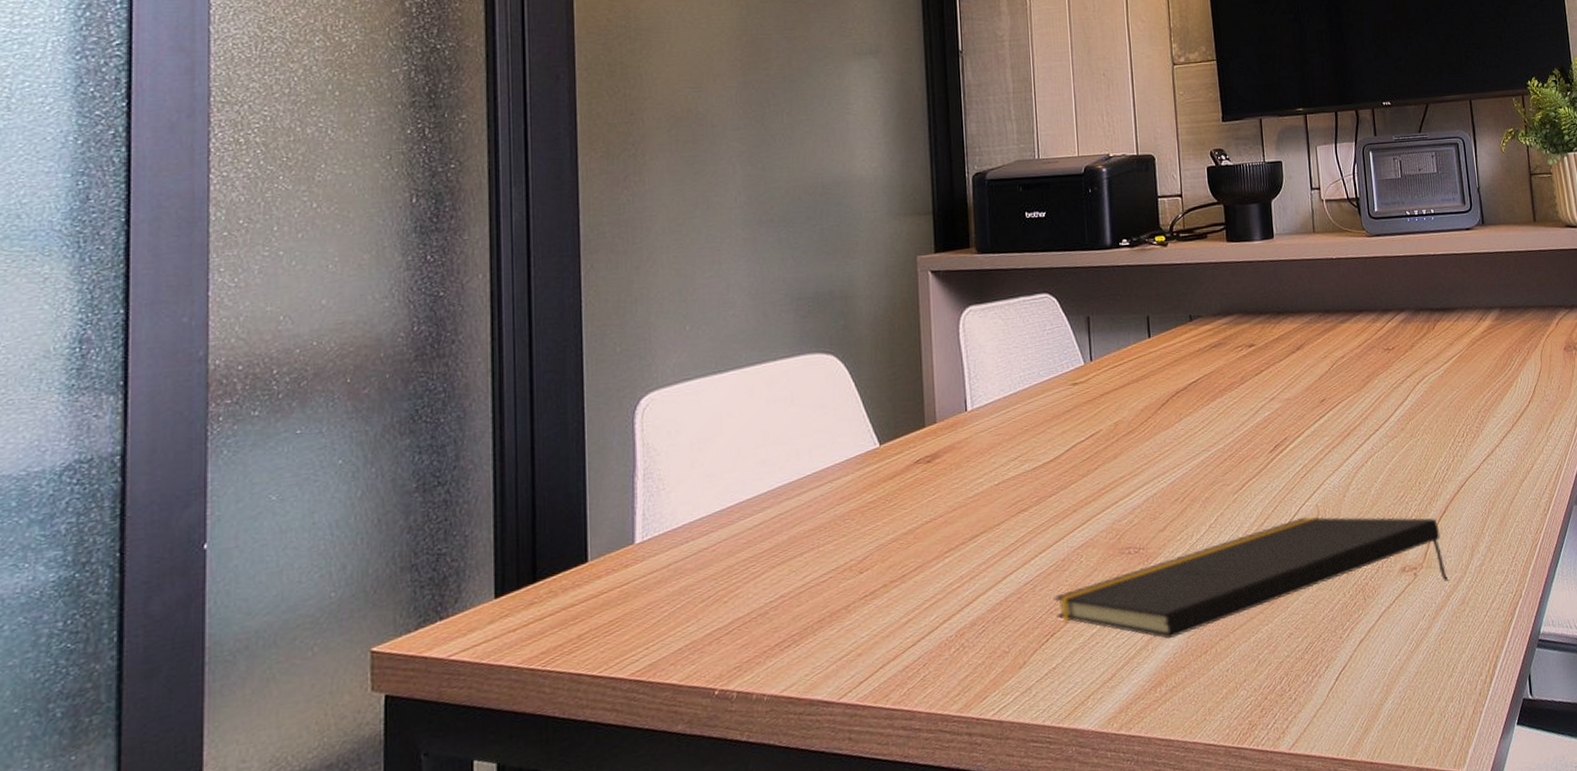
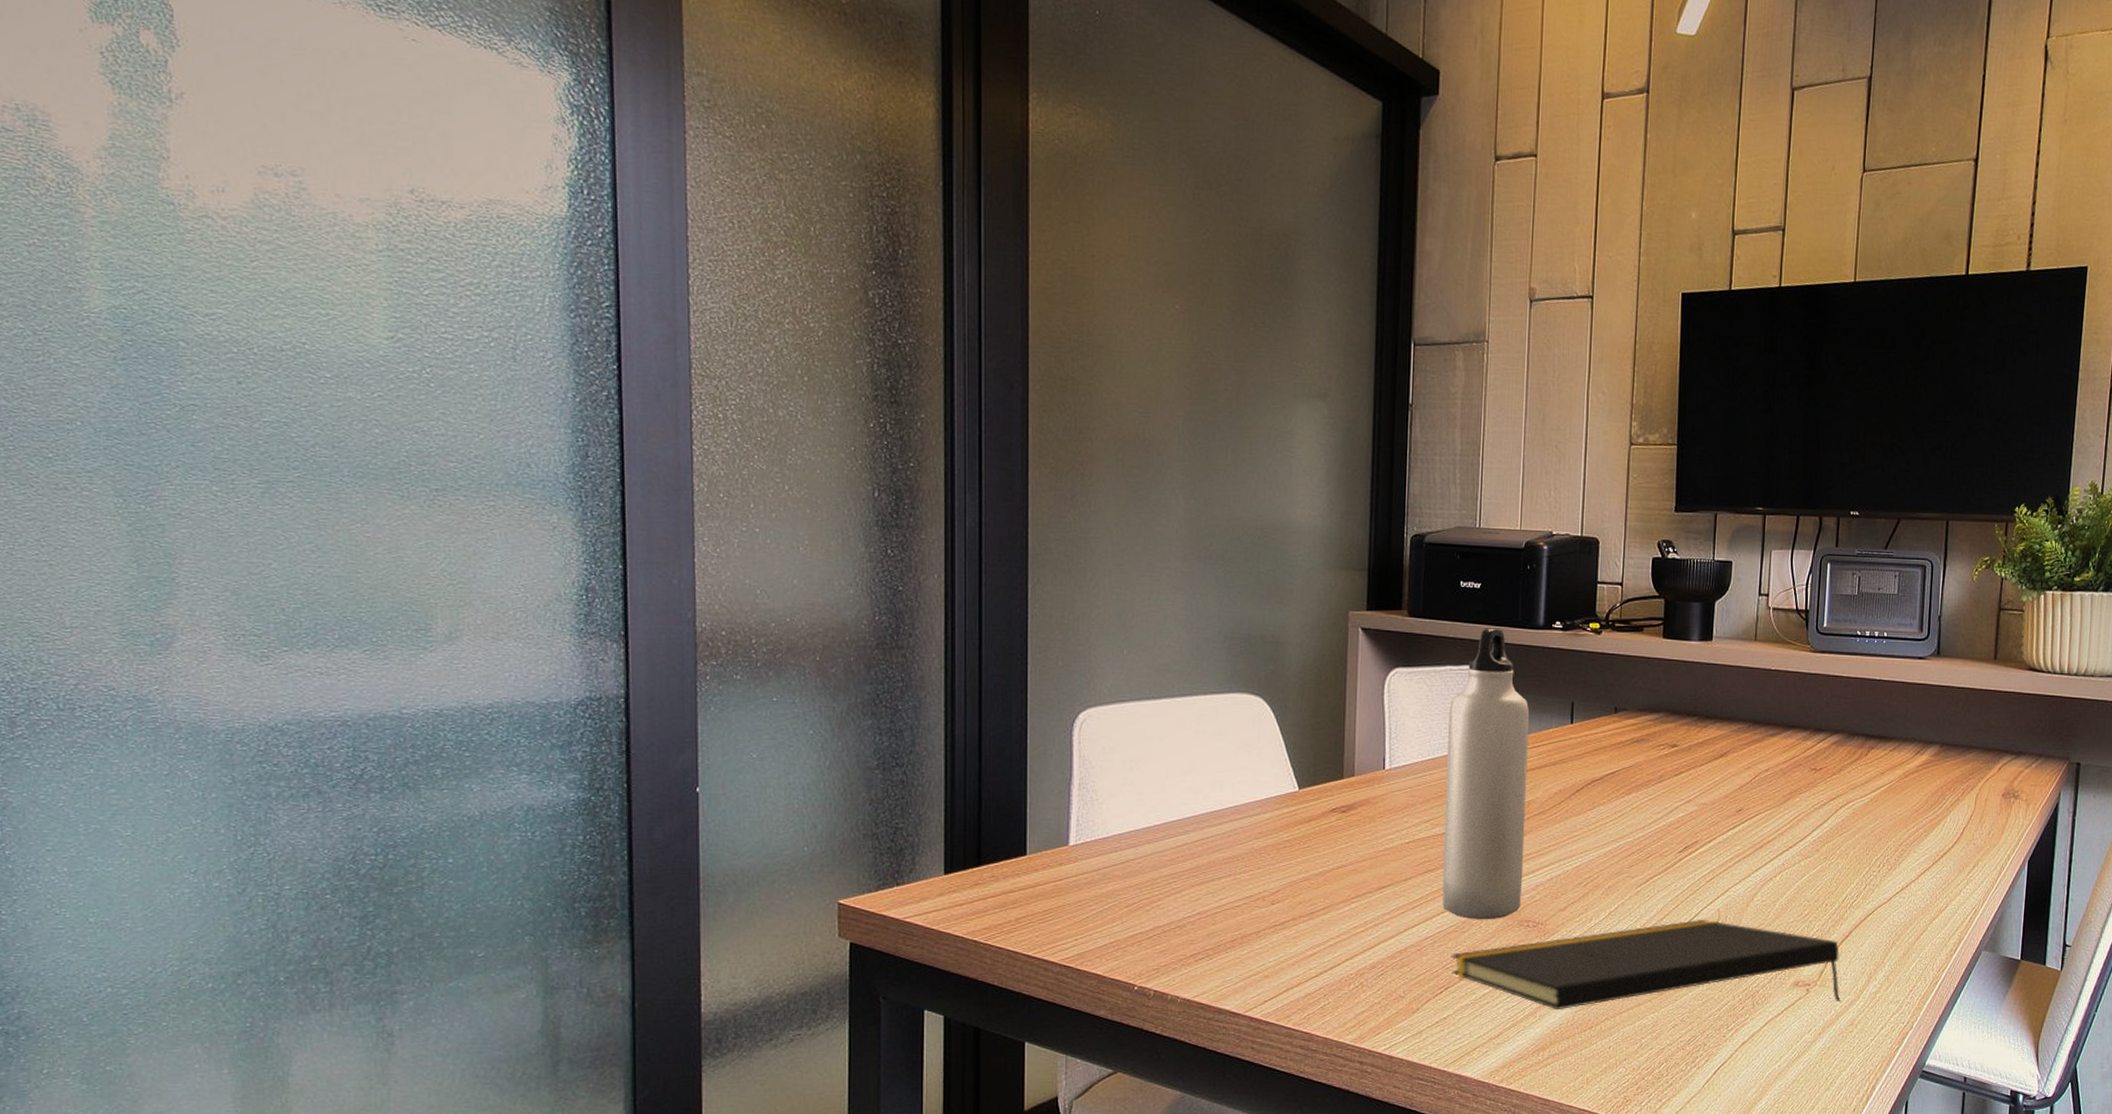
water bottle: none [1026,253,1120,556] -> present [1442,627,1530,920]

